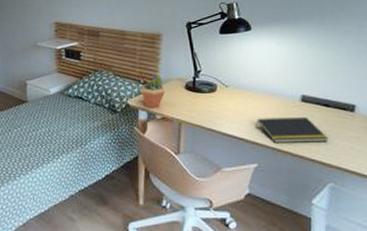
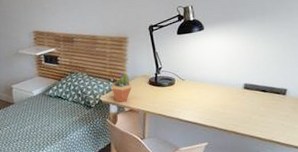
notepad: present [256,116,329,142] -> none [207,101,265,124]

